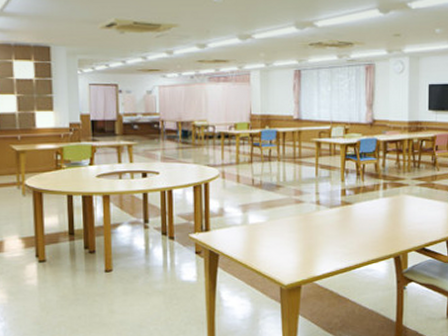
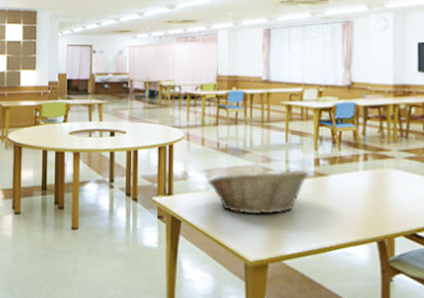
fruit basket: none [243,199,337,243] -> present [207,169,309,215]

